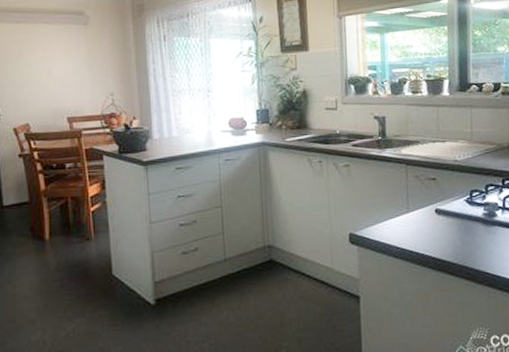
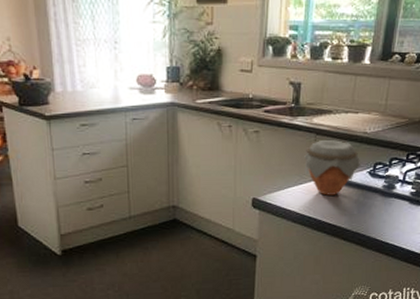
jar: none [397,170,457,227] -> present [304,140,361,196]

